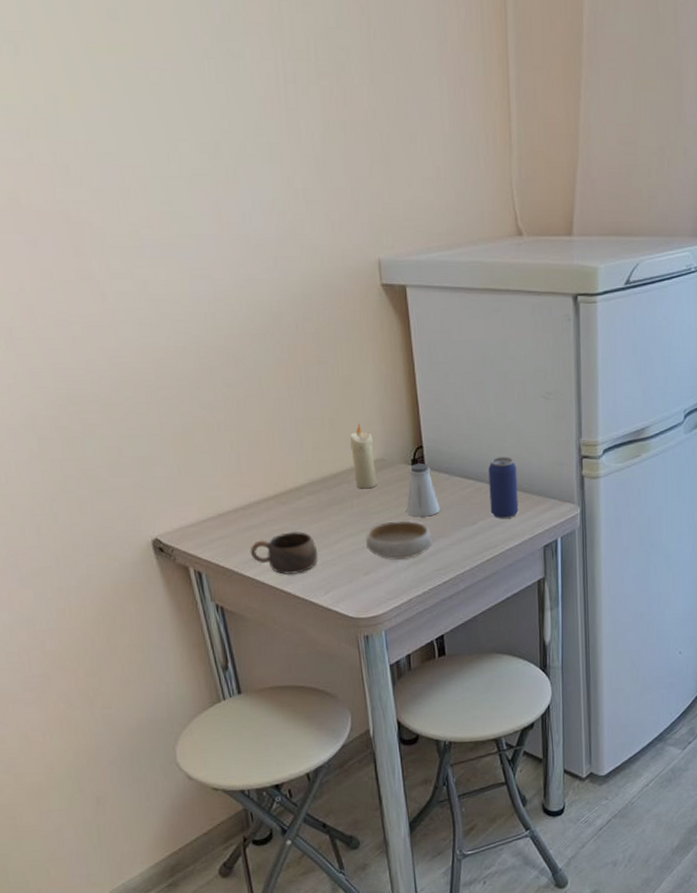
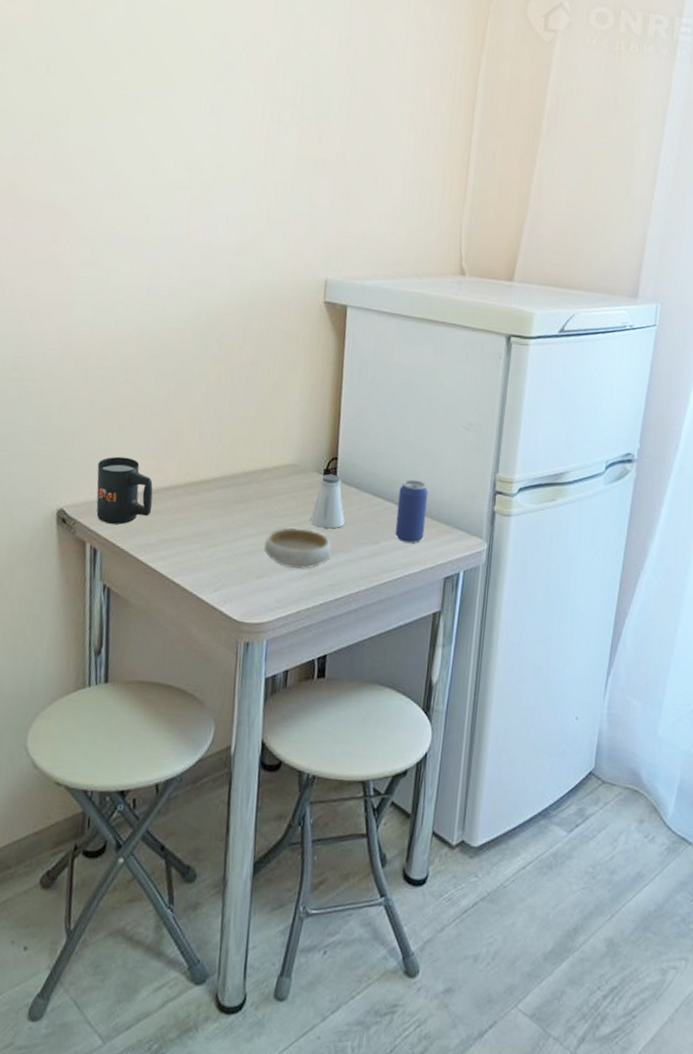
mug: none [182,477,248,546] -> present [96,456,153,525]
cup: present [250,531,318,575] -> none [148,522,215,566]
candle: present [350,423,377,489] -> none [265,427,291,492]

